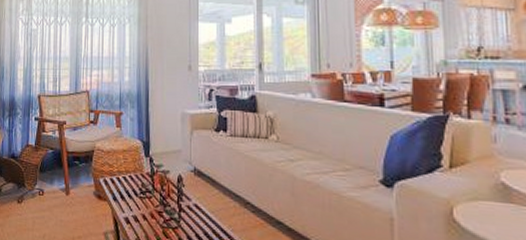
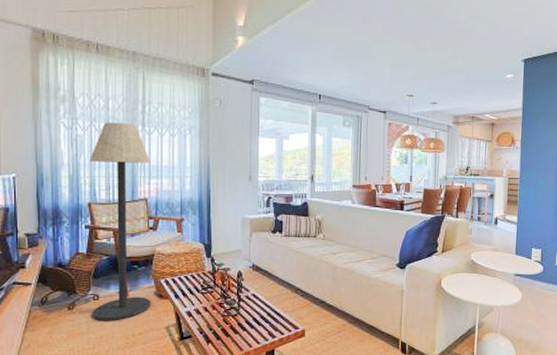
floor lamp: none [37,15,93,220] -> present [89,122,151,321]

